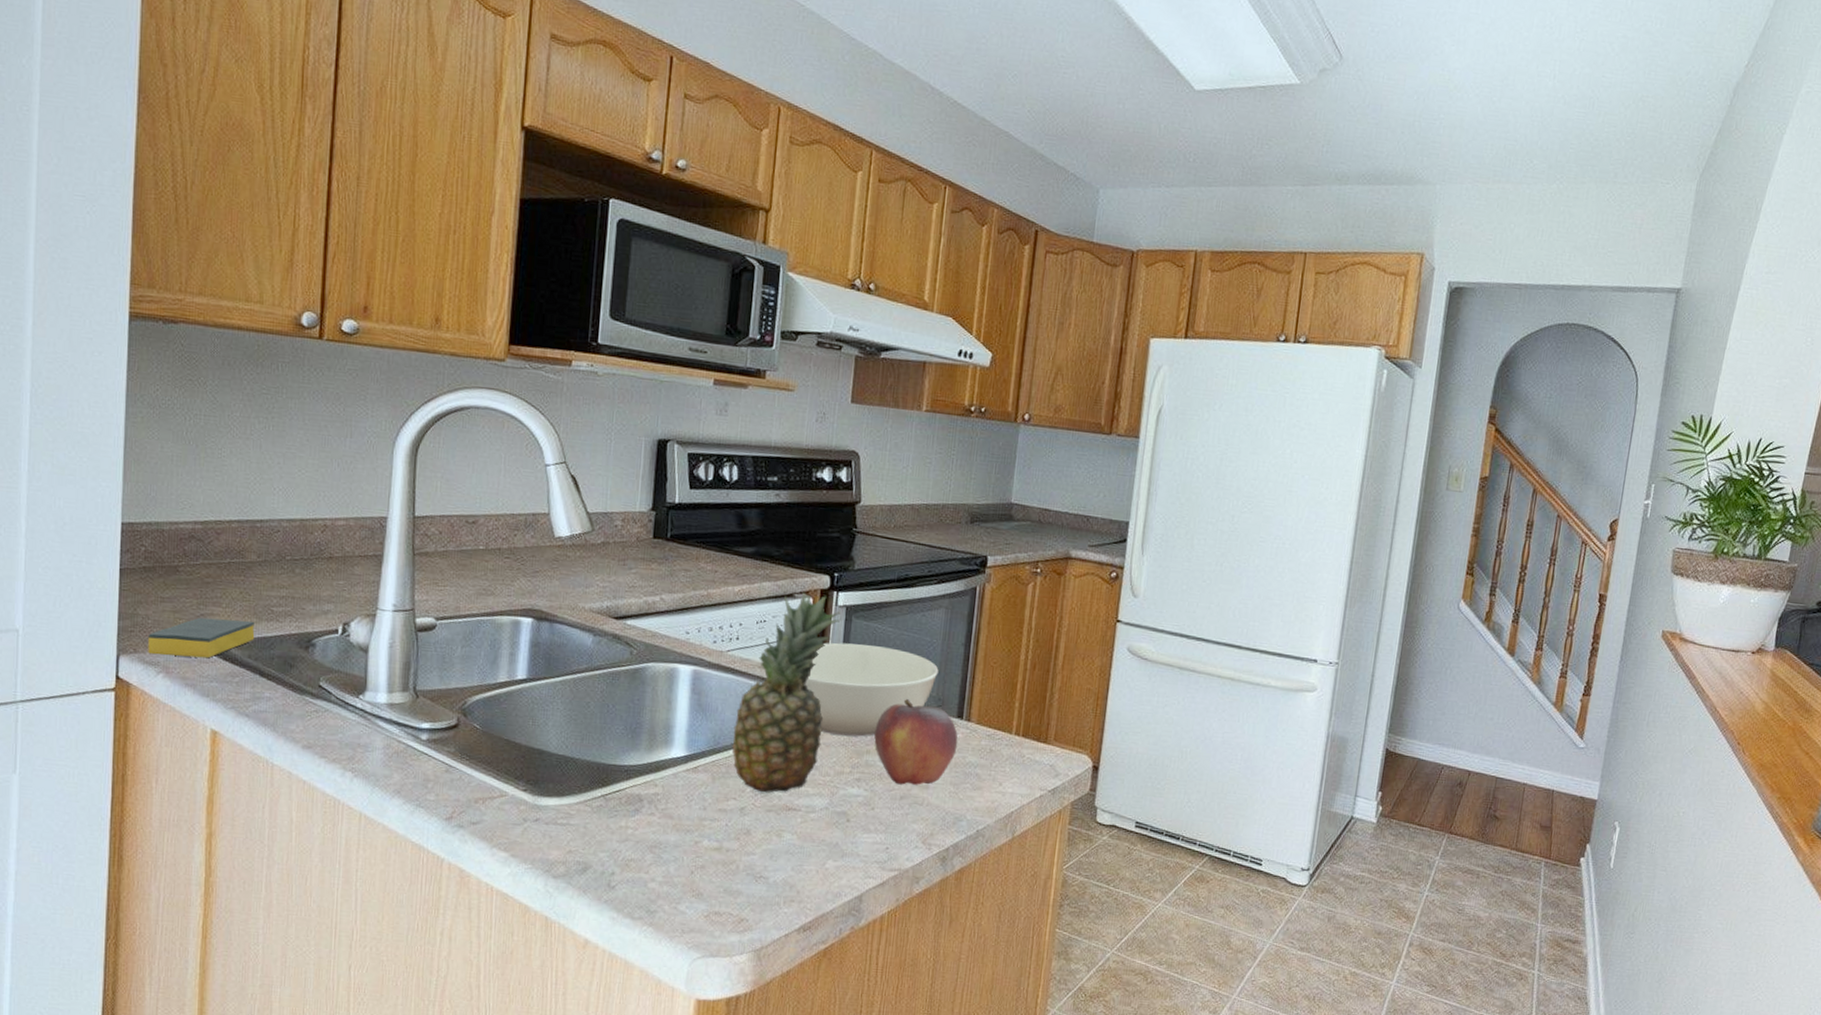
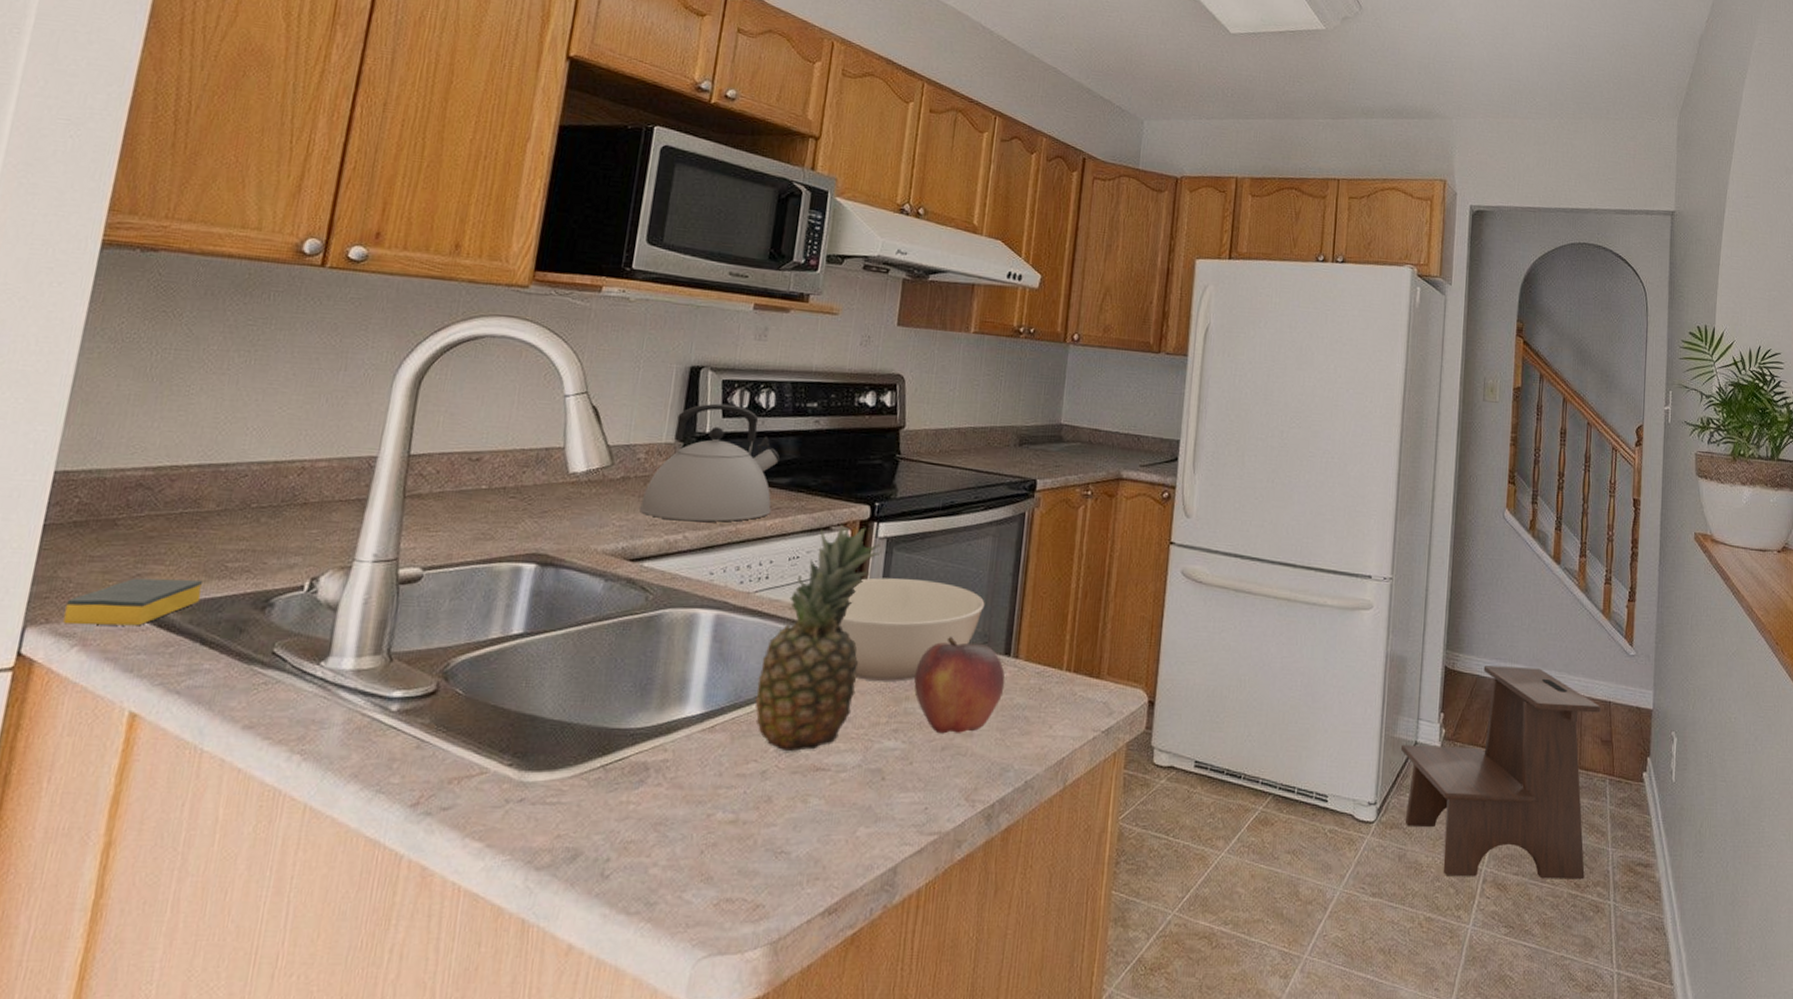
kettle: none [620,475,744,587] -> present [640,403,780,522]
step stool: none [1336,750,1543,950] -> present [1401,665,1601,880]

